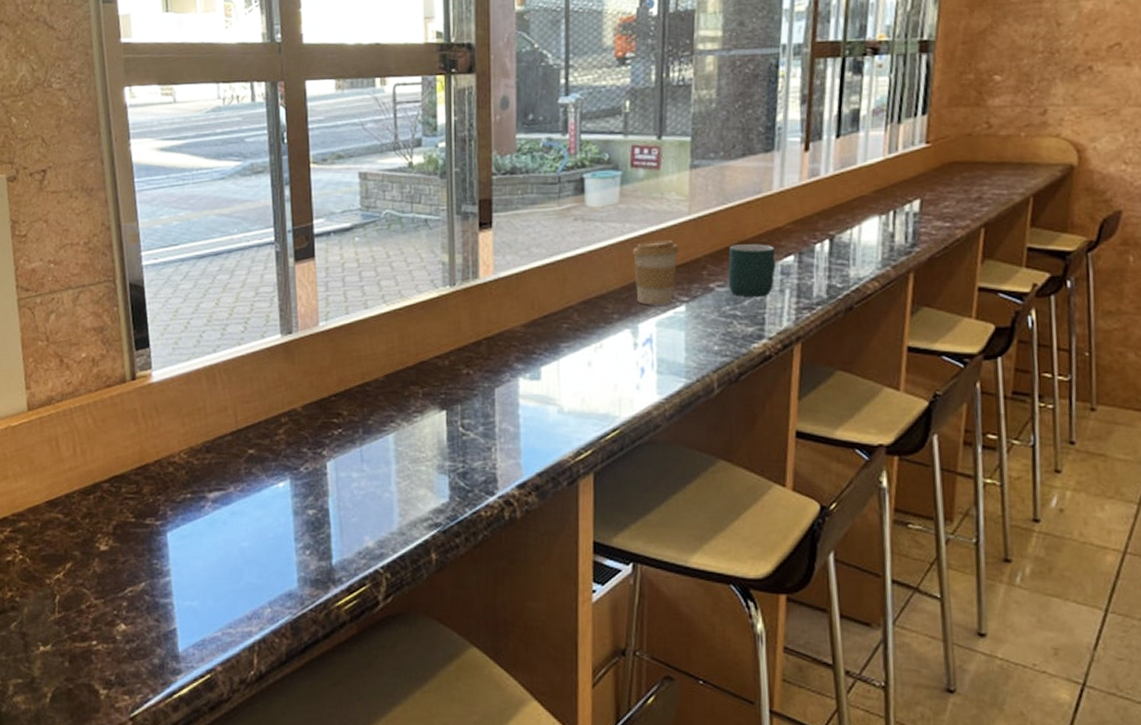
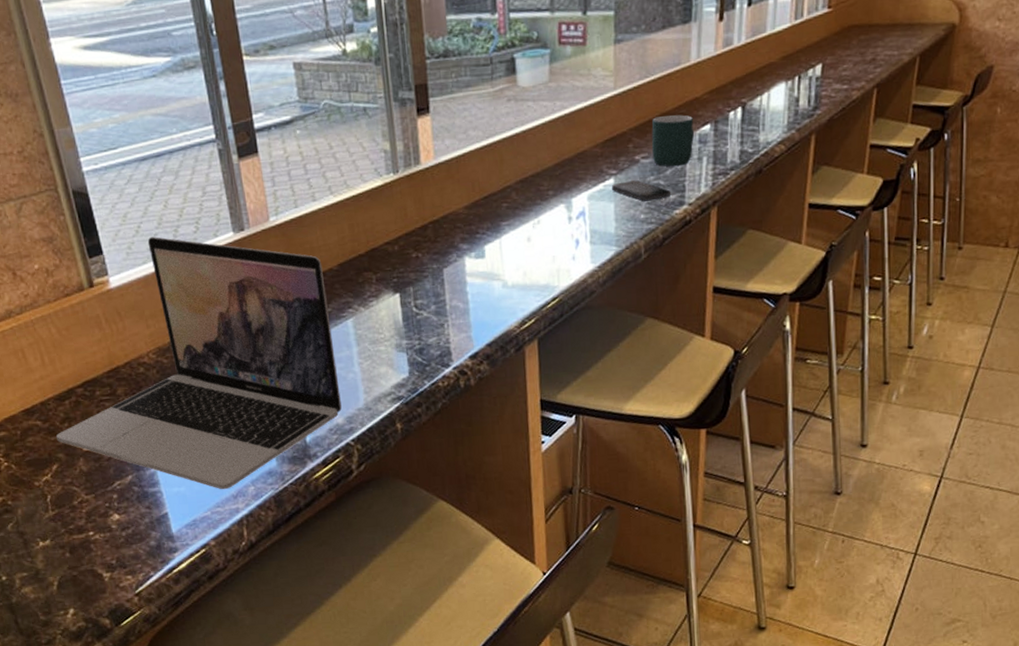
laptop: none [75,334,373,609] -> present [56,236,342,490]
coffee cup: present [632,240,680,305] -> none [563,116,607,180]
smartphone: none [682,309,748,332] -> present [611,180,670,201]

